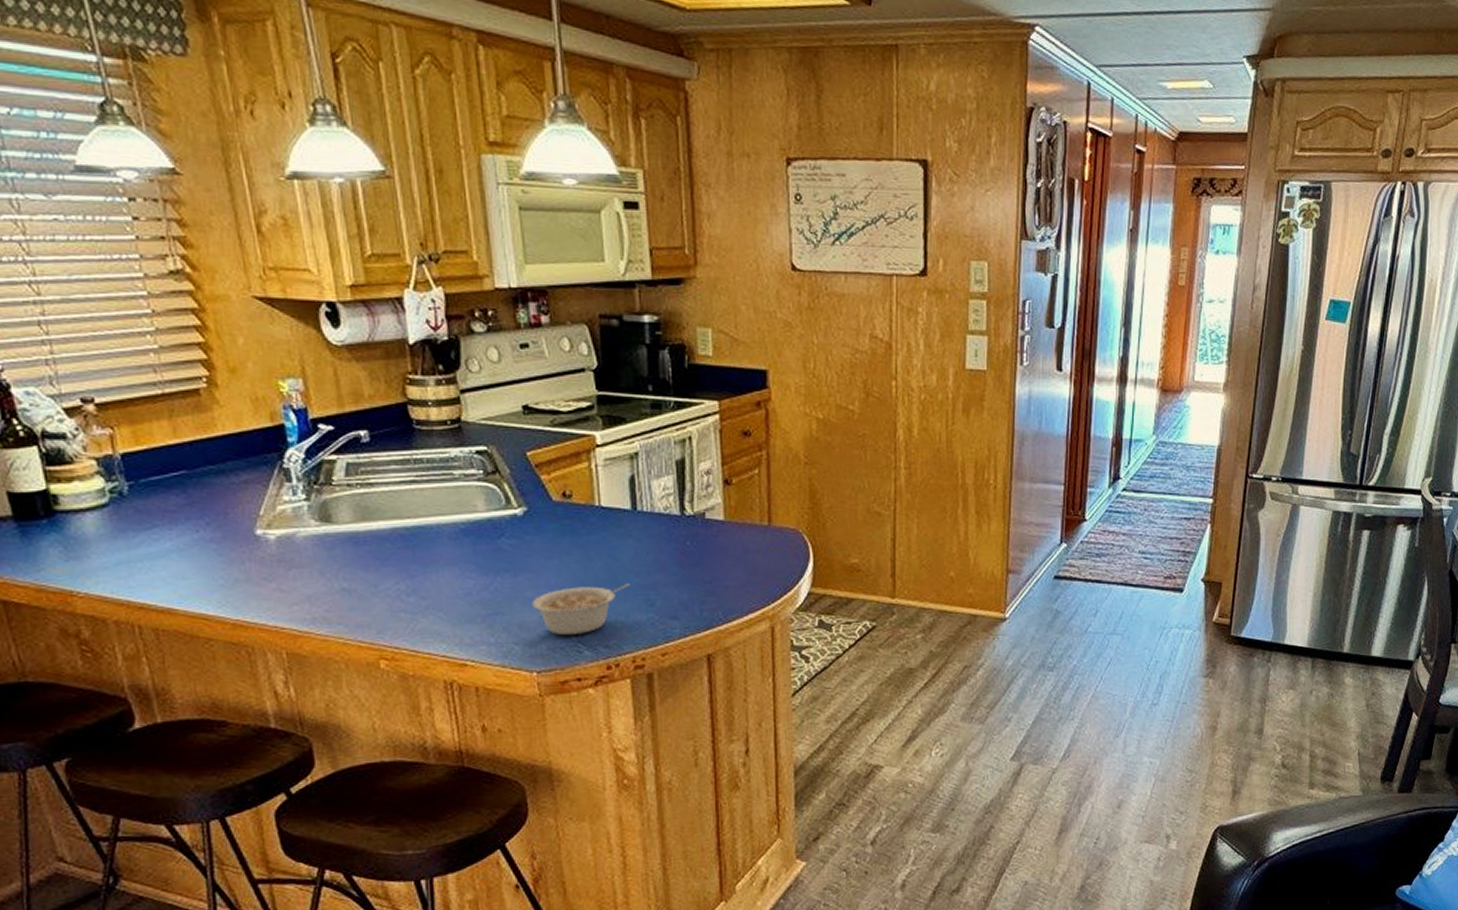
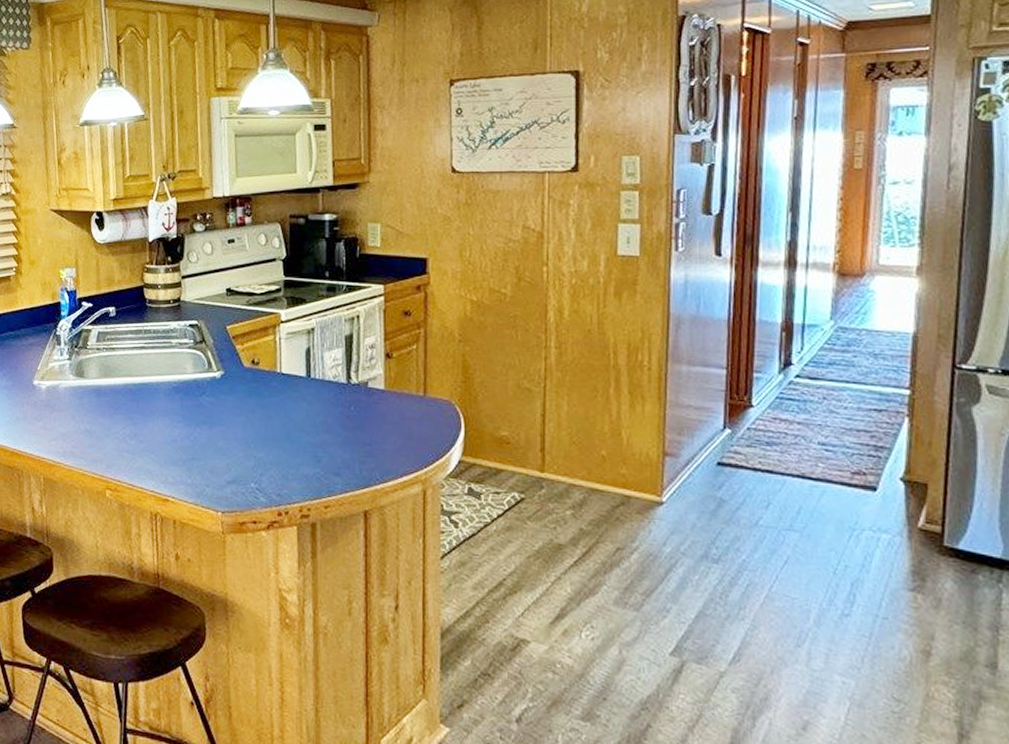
legume: present [532,582,630,635] -> none [222,440,301,482]

